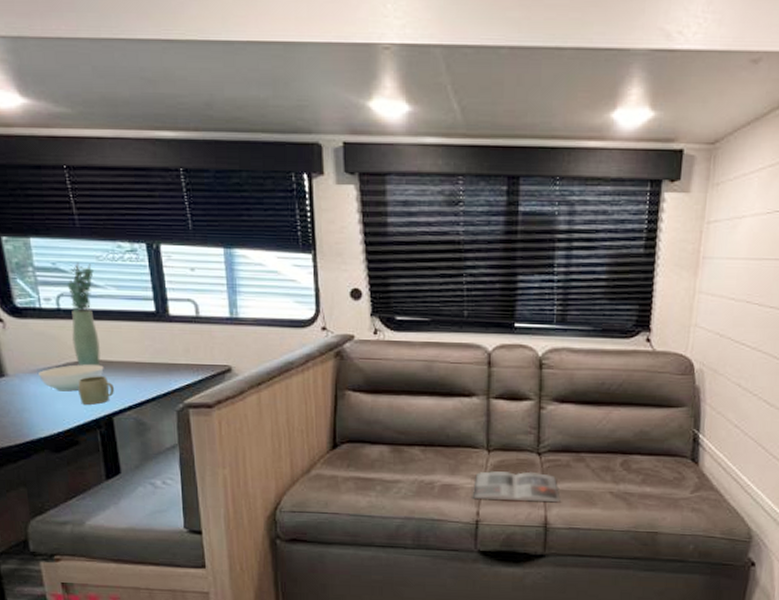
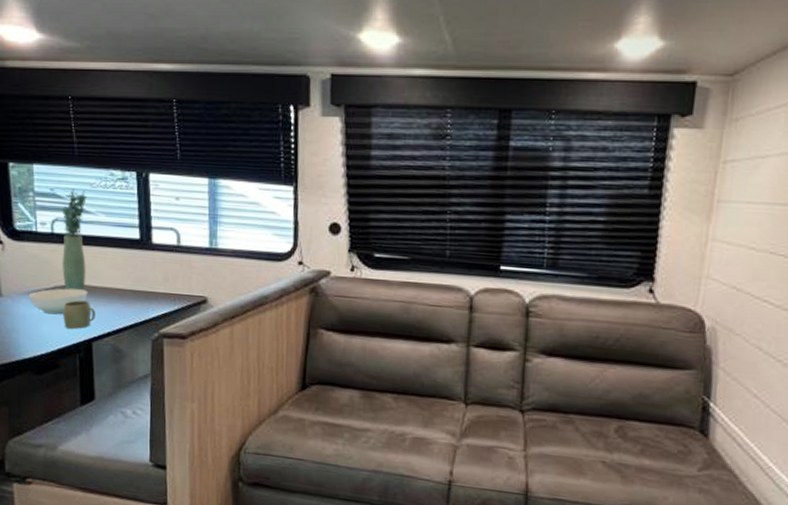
magazine: present [472,471,561,503] -> none [446,426,545,469]

